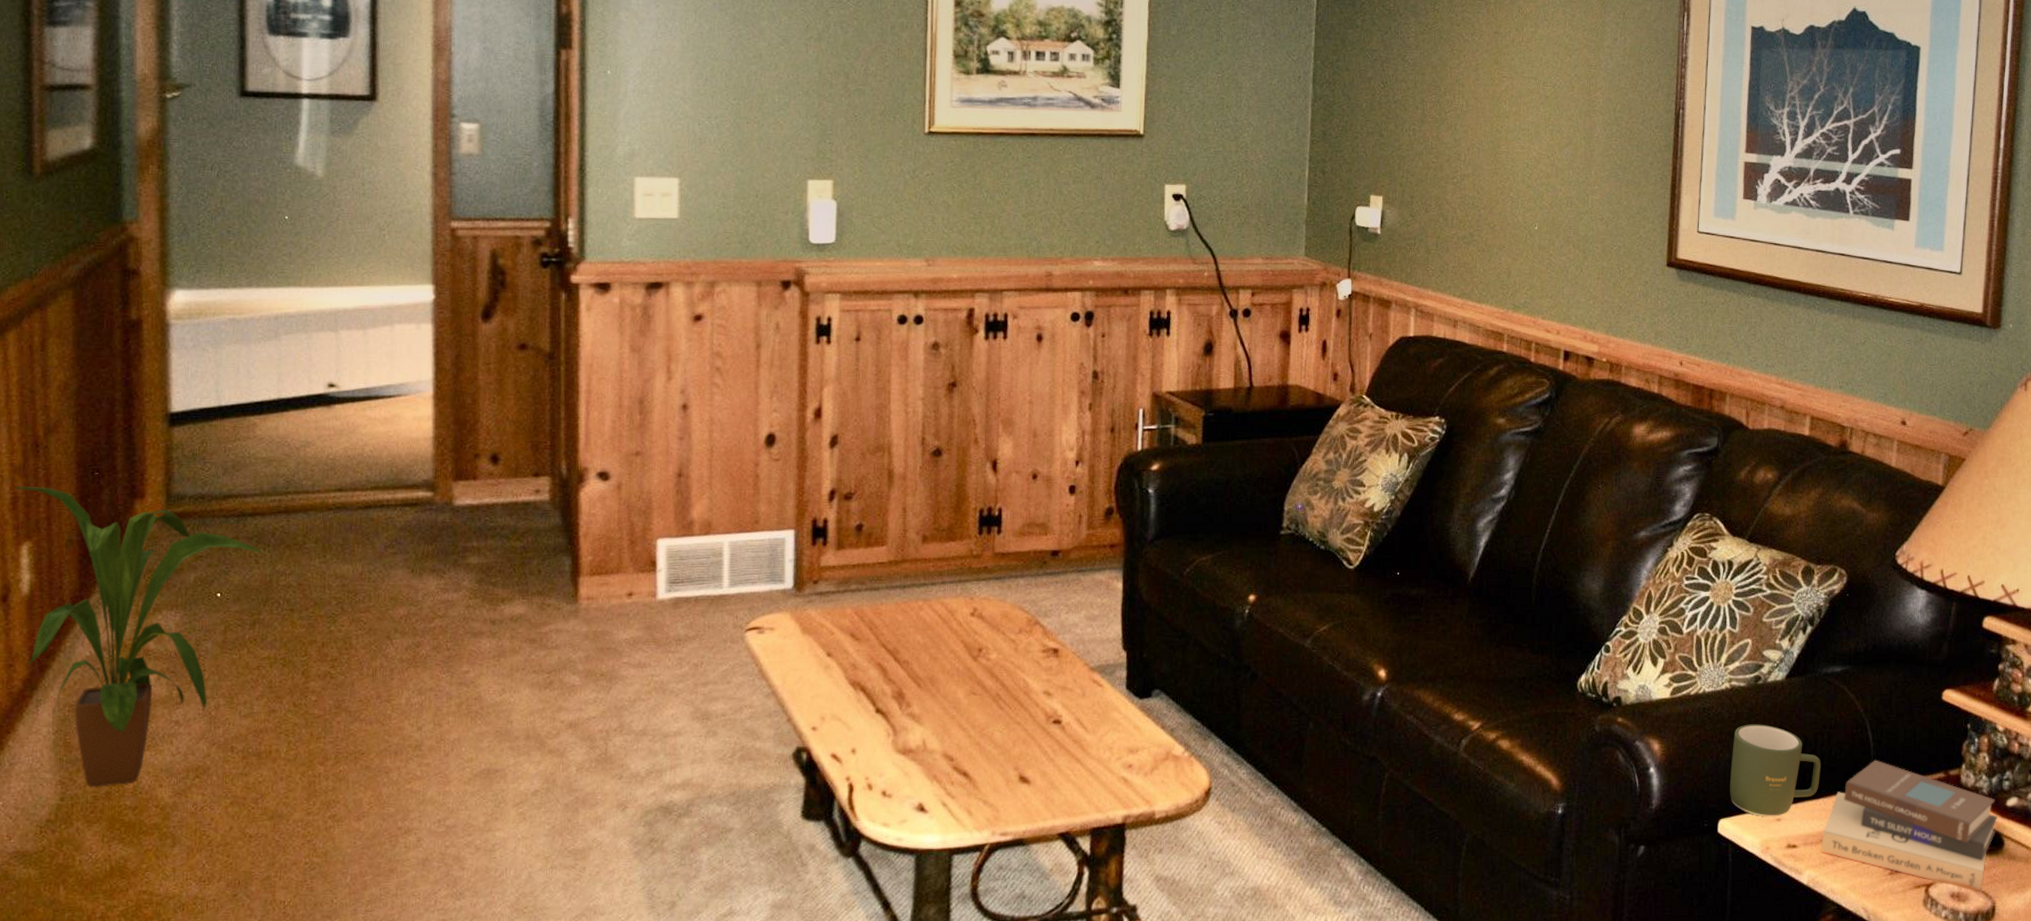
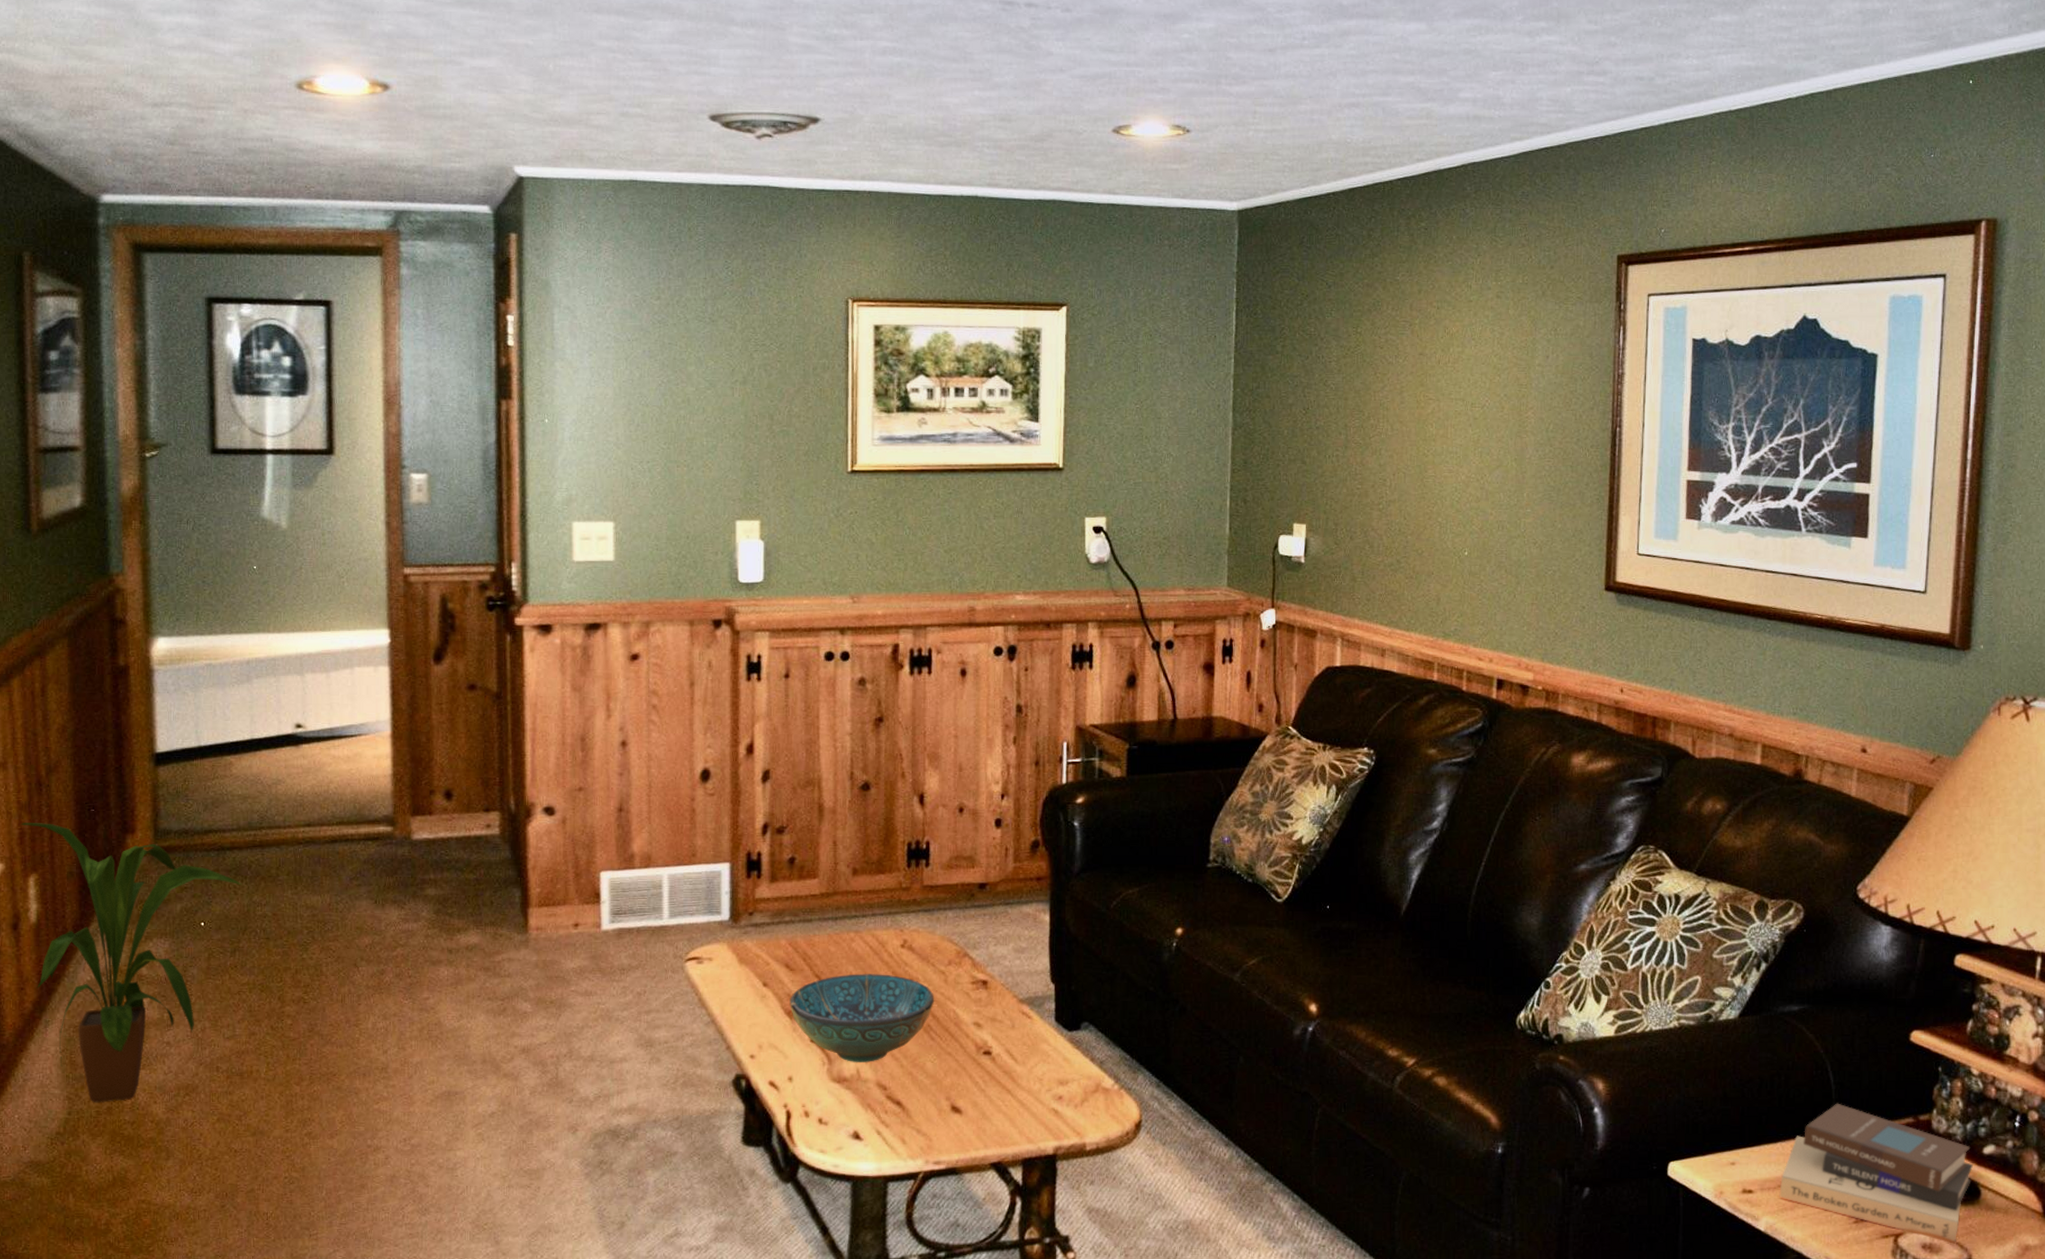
decorative bowl: none [854,643,1005,733] -> present [789,974,935,1062]
mug: present [1730,724,1822,817] -> none [1680,1064,1779,1161]

